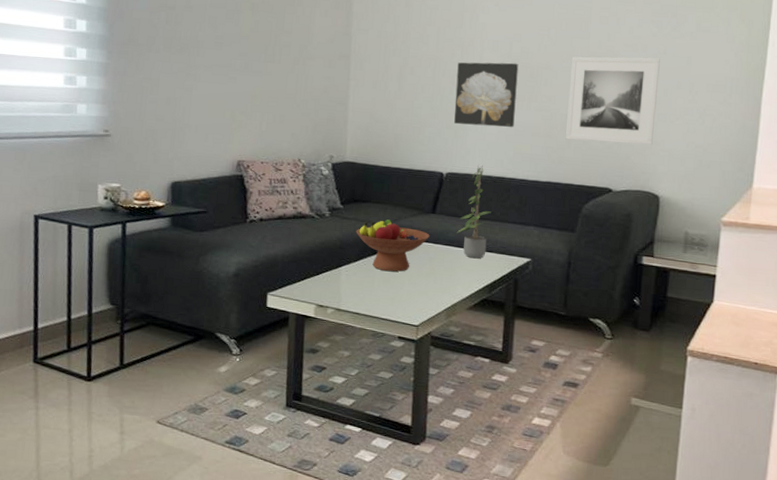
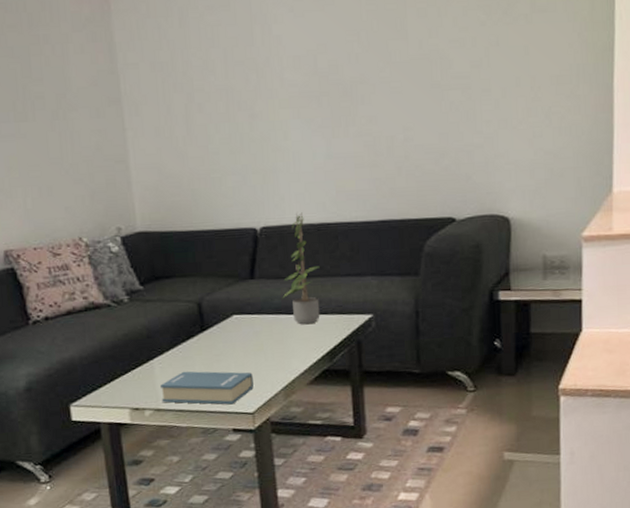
book: none [343,281,422,316] -> present [160,371,254,405]
fruit bowl: present [356,219,430,272] -> none [163,294,252,356]
wall art: present [454,62,519,127] -> none [254,81,332,166]
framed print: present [566,56,660,146] -> none [389,50,496,166]

